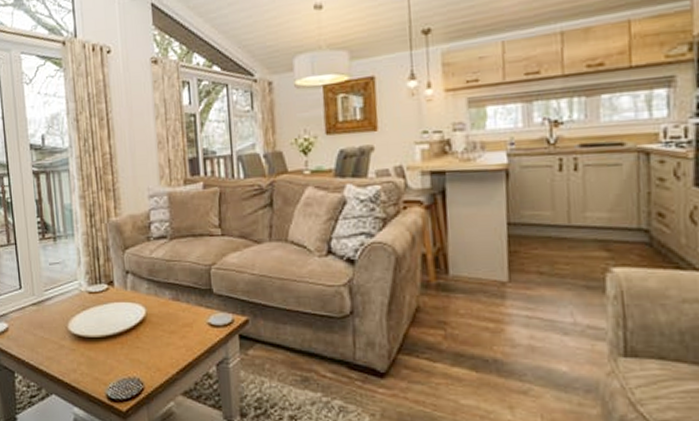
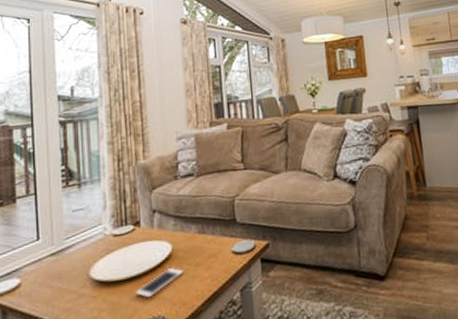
cell phone: none [111,331,158,359] -> present [135,267,183,298]

